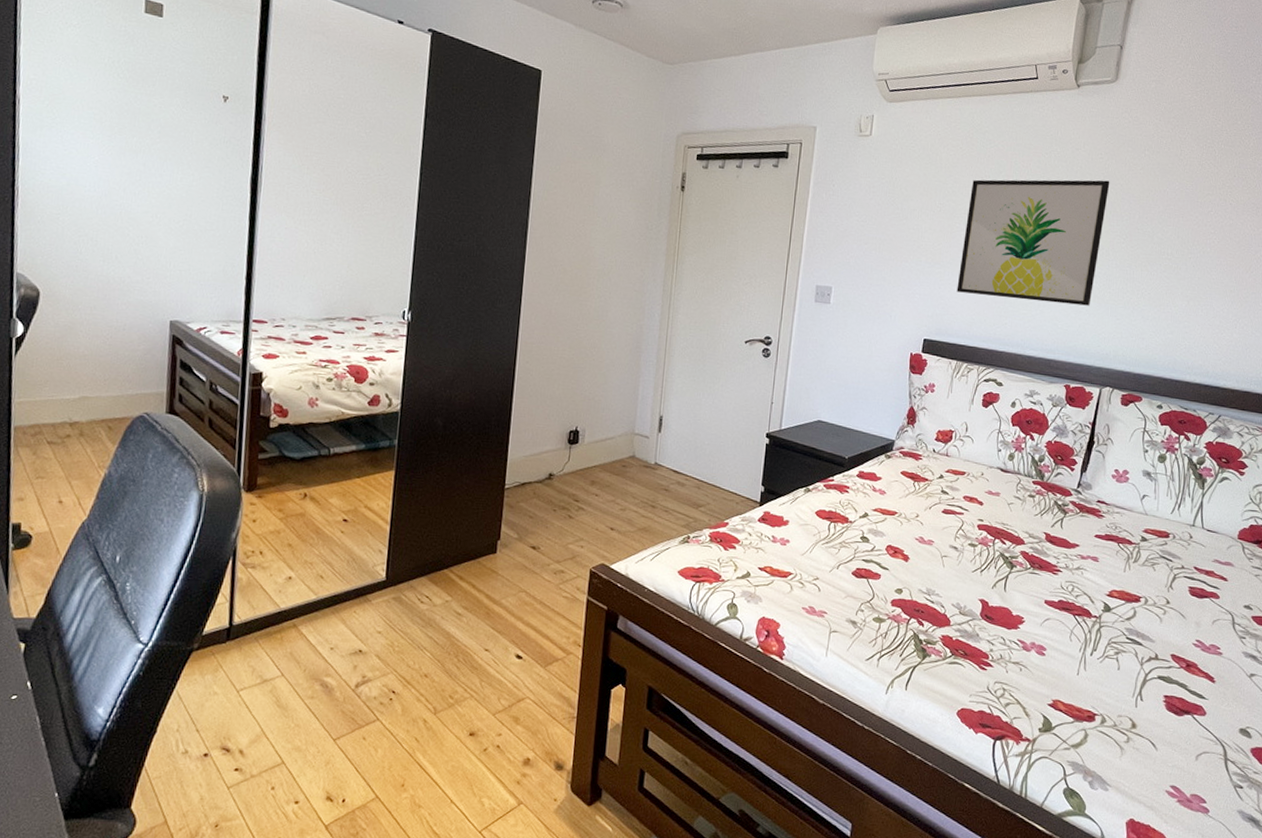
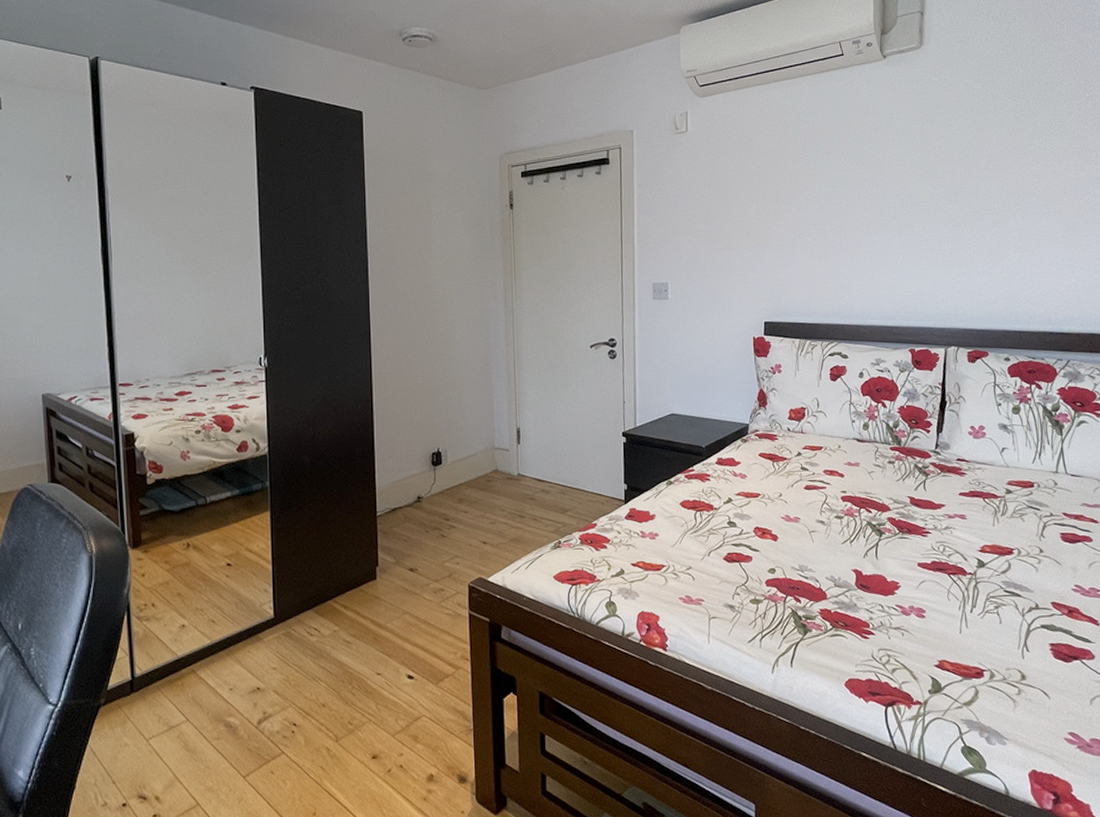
wall art: present [956,179,1110,306] -> none [790,145,928,272]

